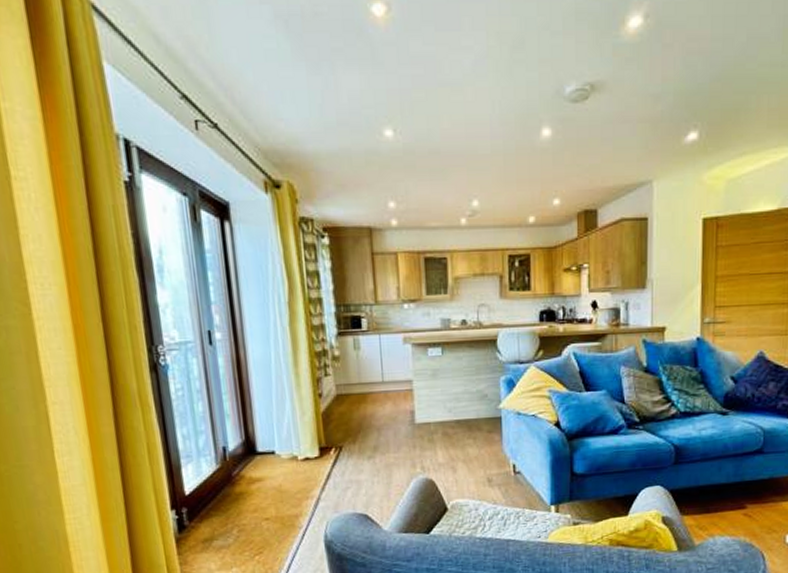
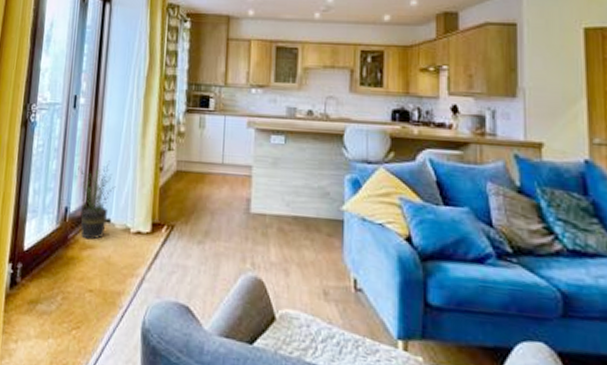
potted plant: none [228,394,275,474] -> present [78,160,116,240]

